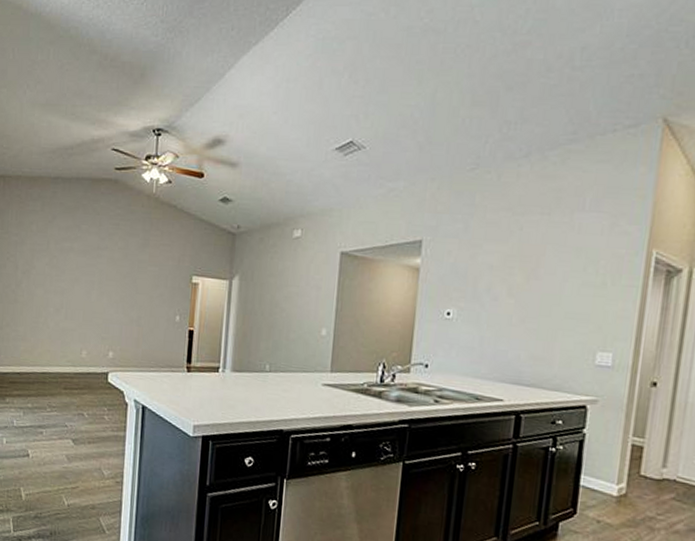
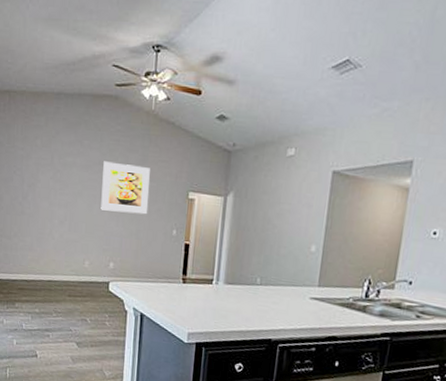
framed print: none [99,246,152,300] -> present [100,161,150,215]

